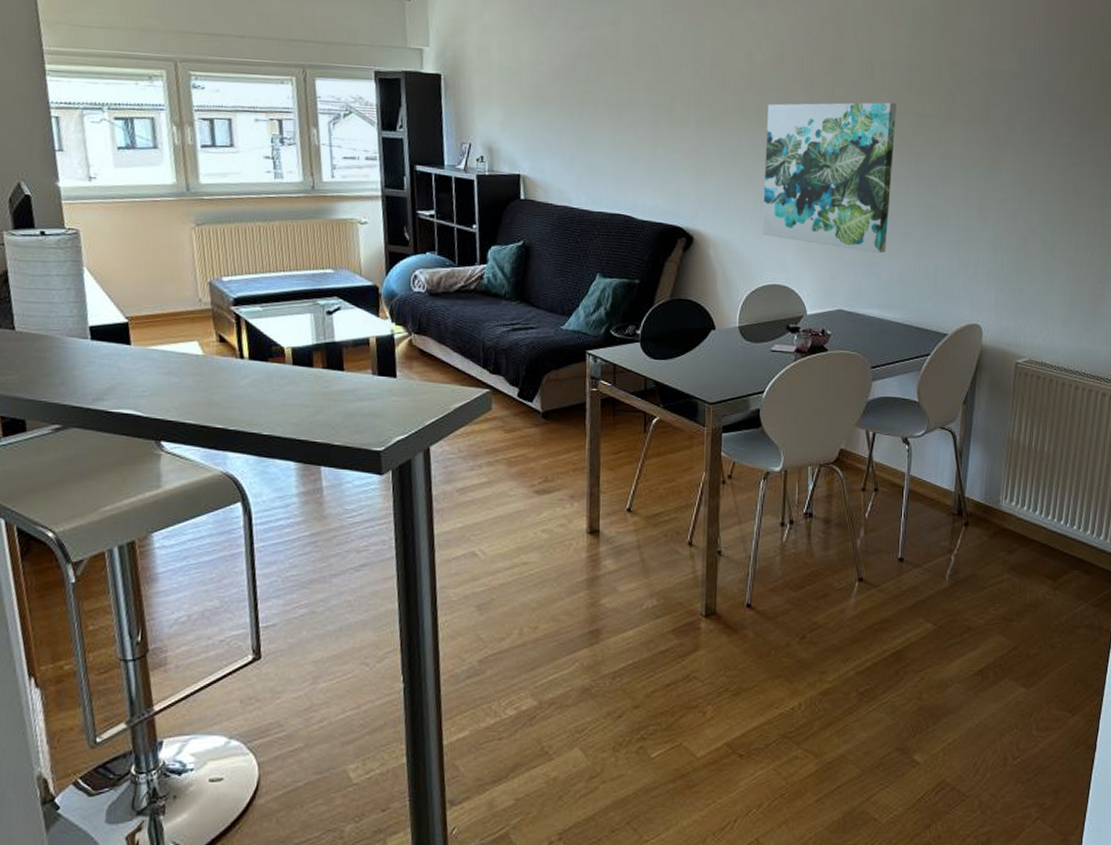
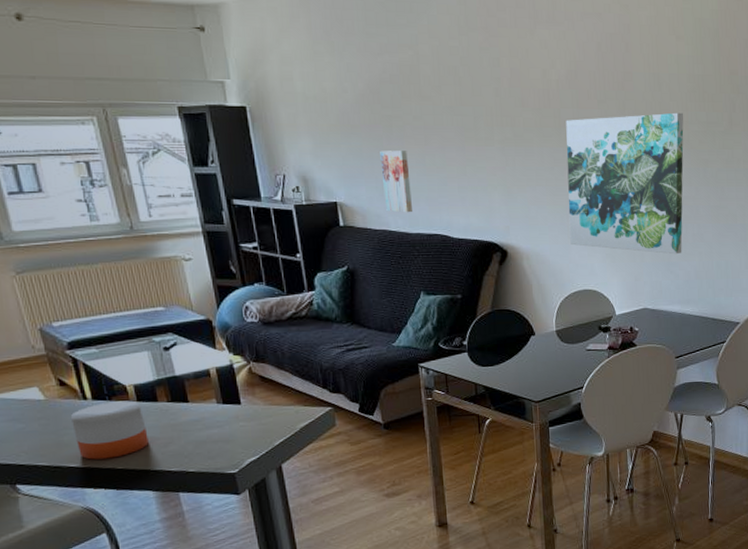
candle: none [224,347,299,423] -> present [70,387,149,460]
wall art: none [569,125,598,190] -> present [380,150,412,213]

